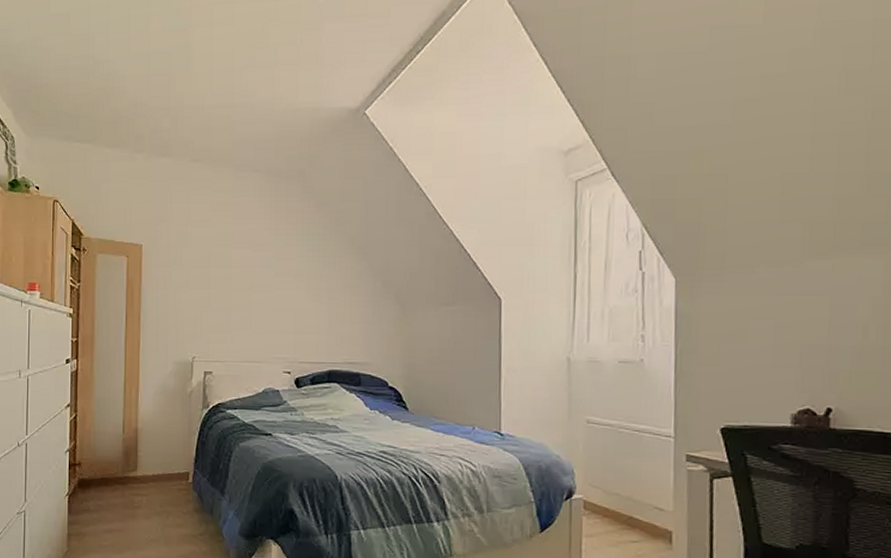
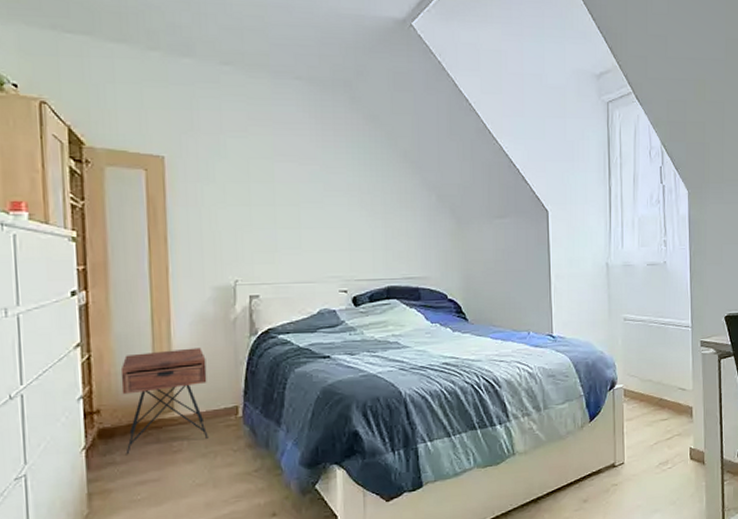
nightstand: none [98,415,165,504] -> present [120,347,209,454]

